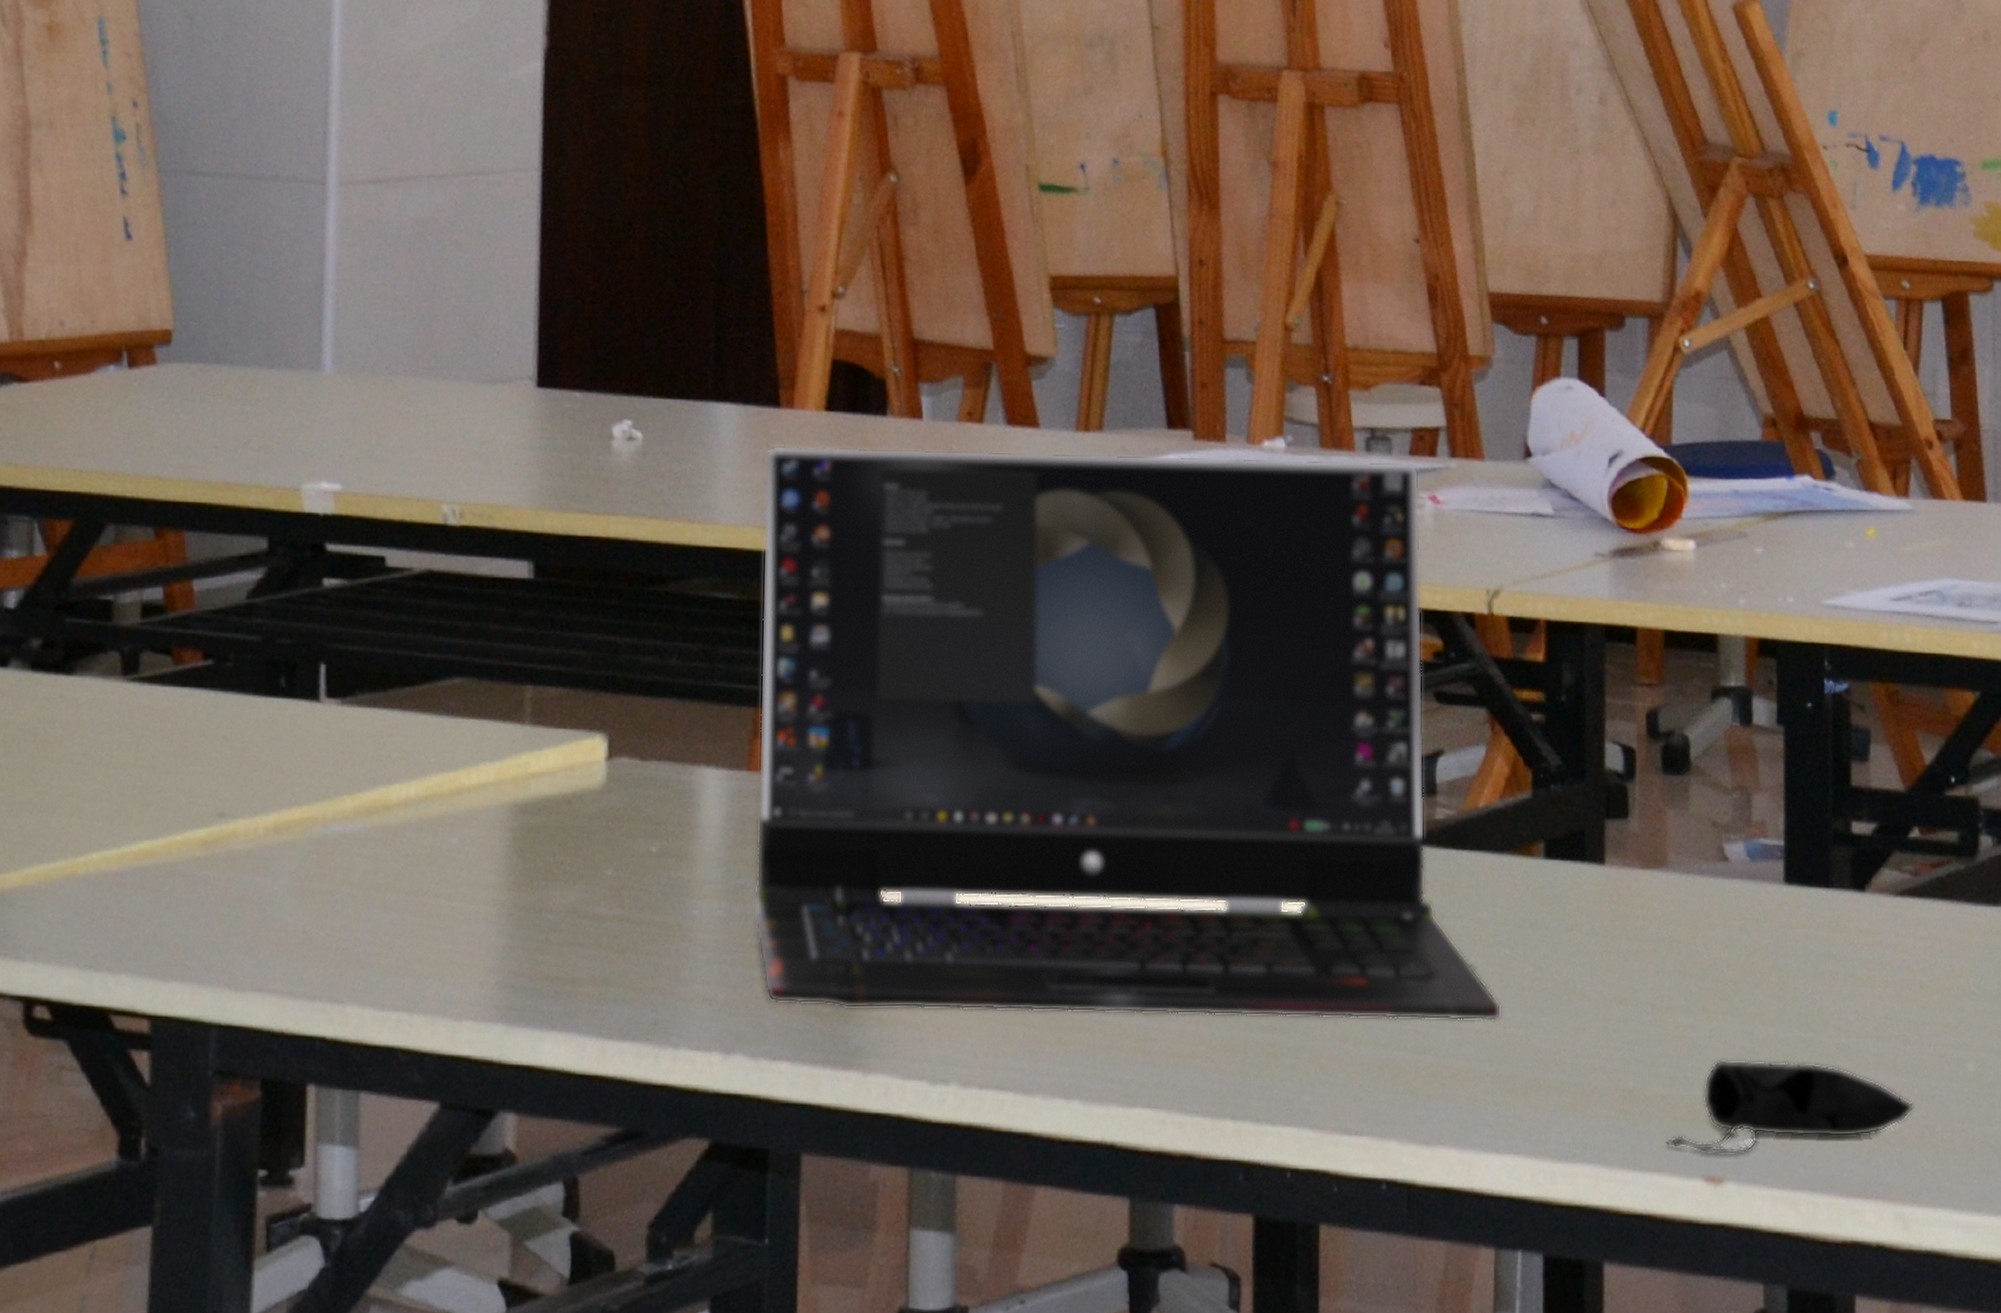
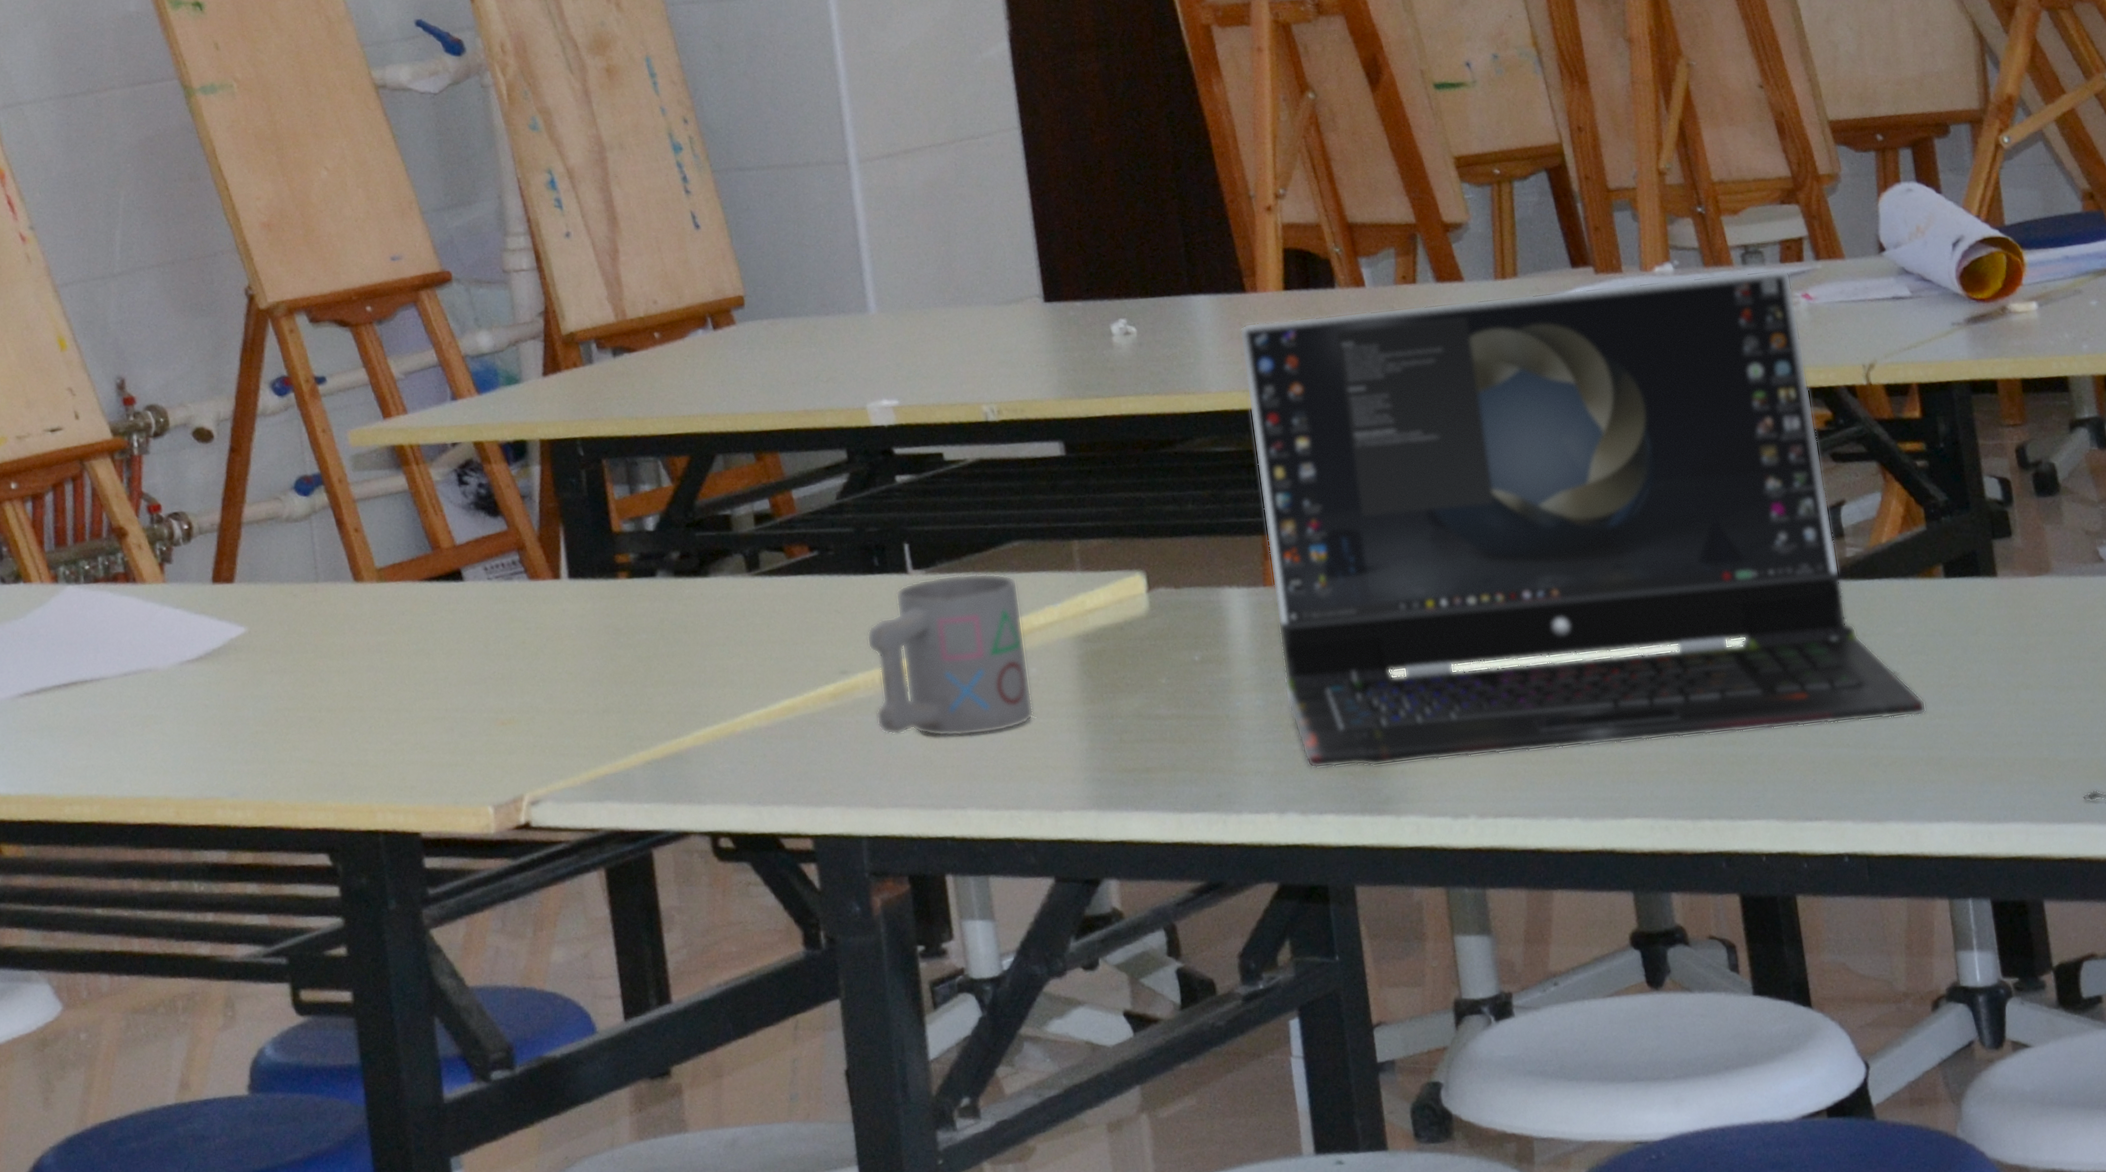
mug: none [253,710,451,913] -> present [867,573,1034,737]

